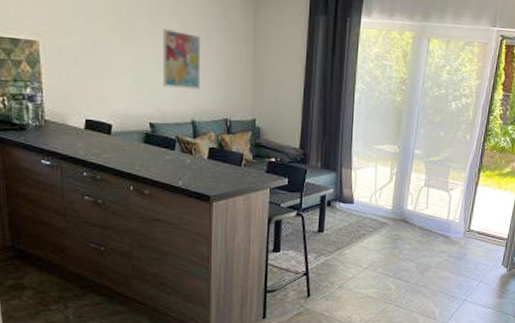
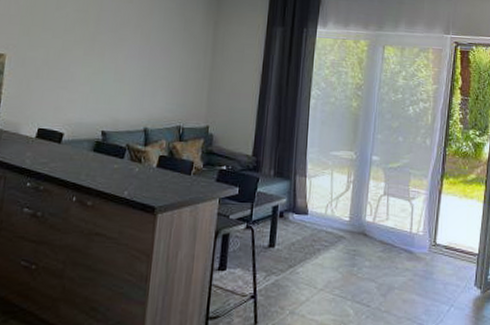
wall art: present [163,28,201,90] -> none [120,40,162,98]

